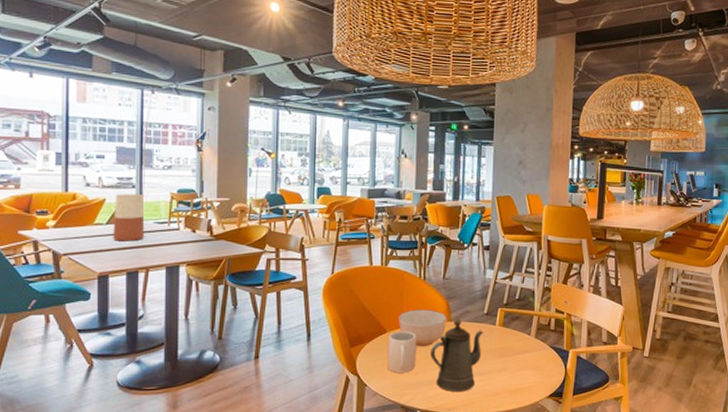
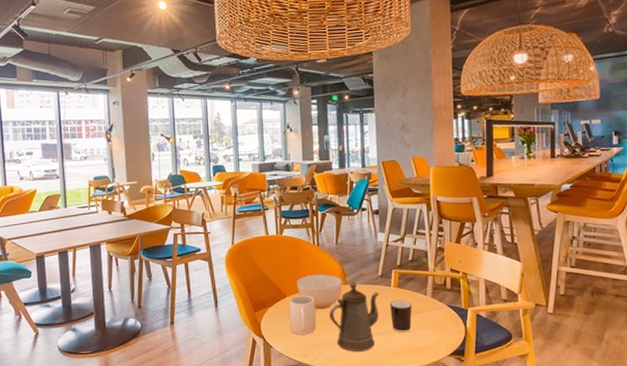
vase: present [113,193,145,242] -> none [44,183,70,226]
mug: none [492,339,516,373] -> present [389,300,413,333]

